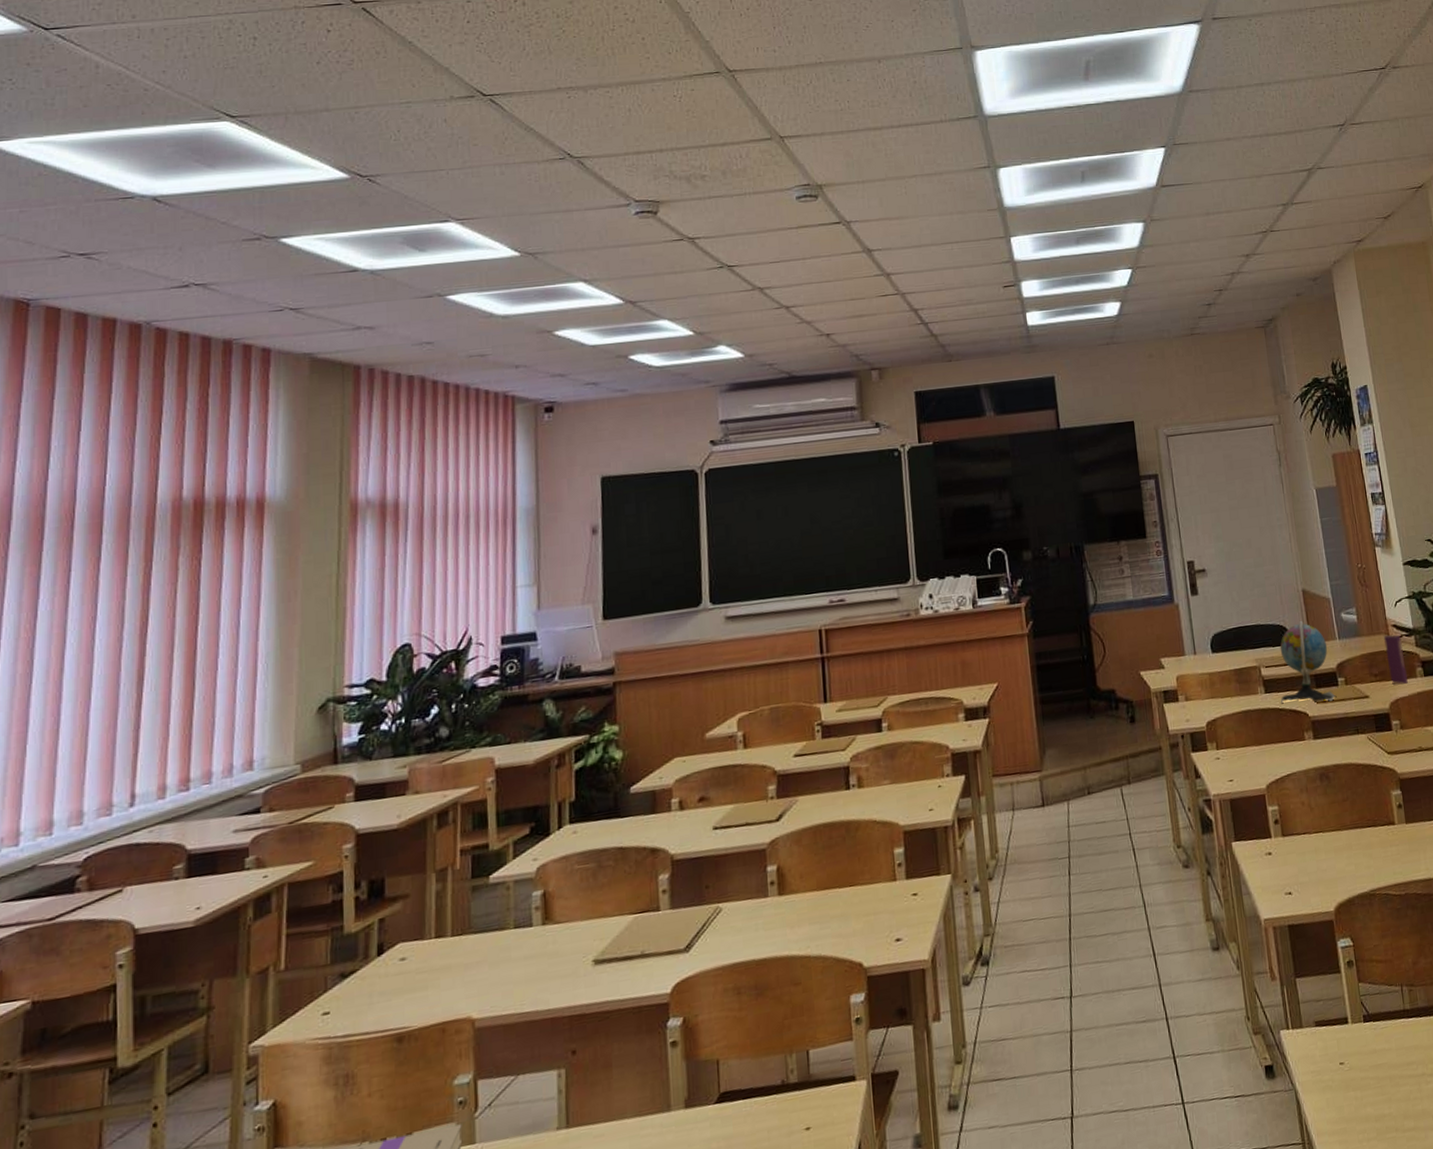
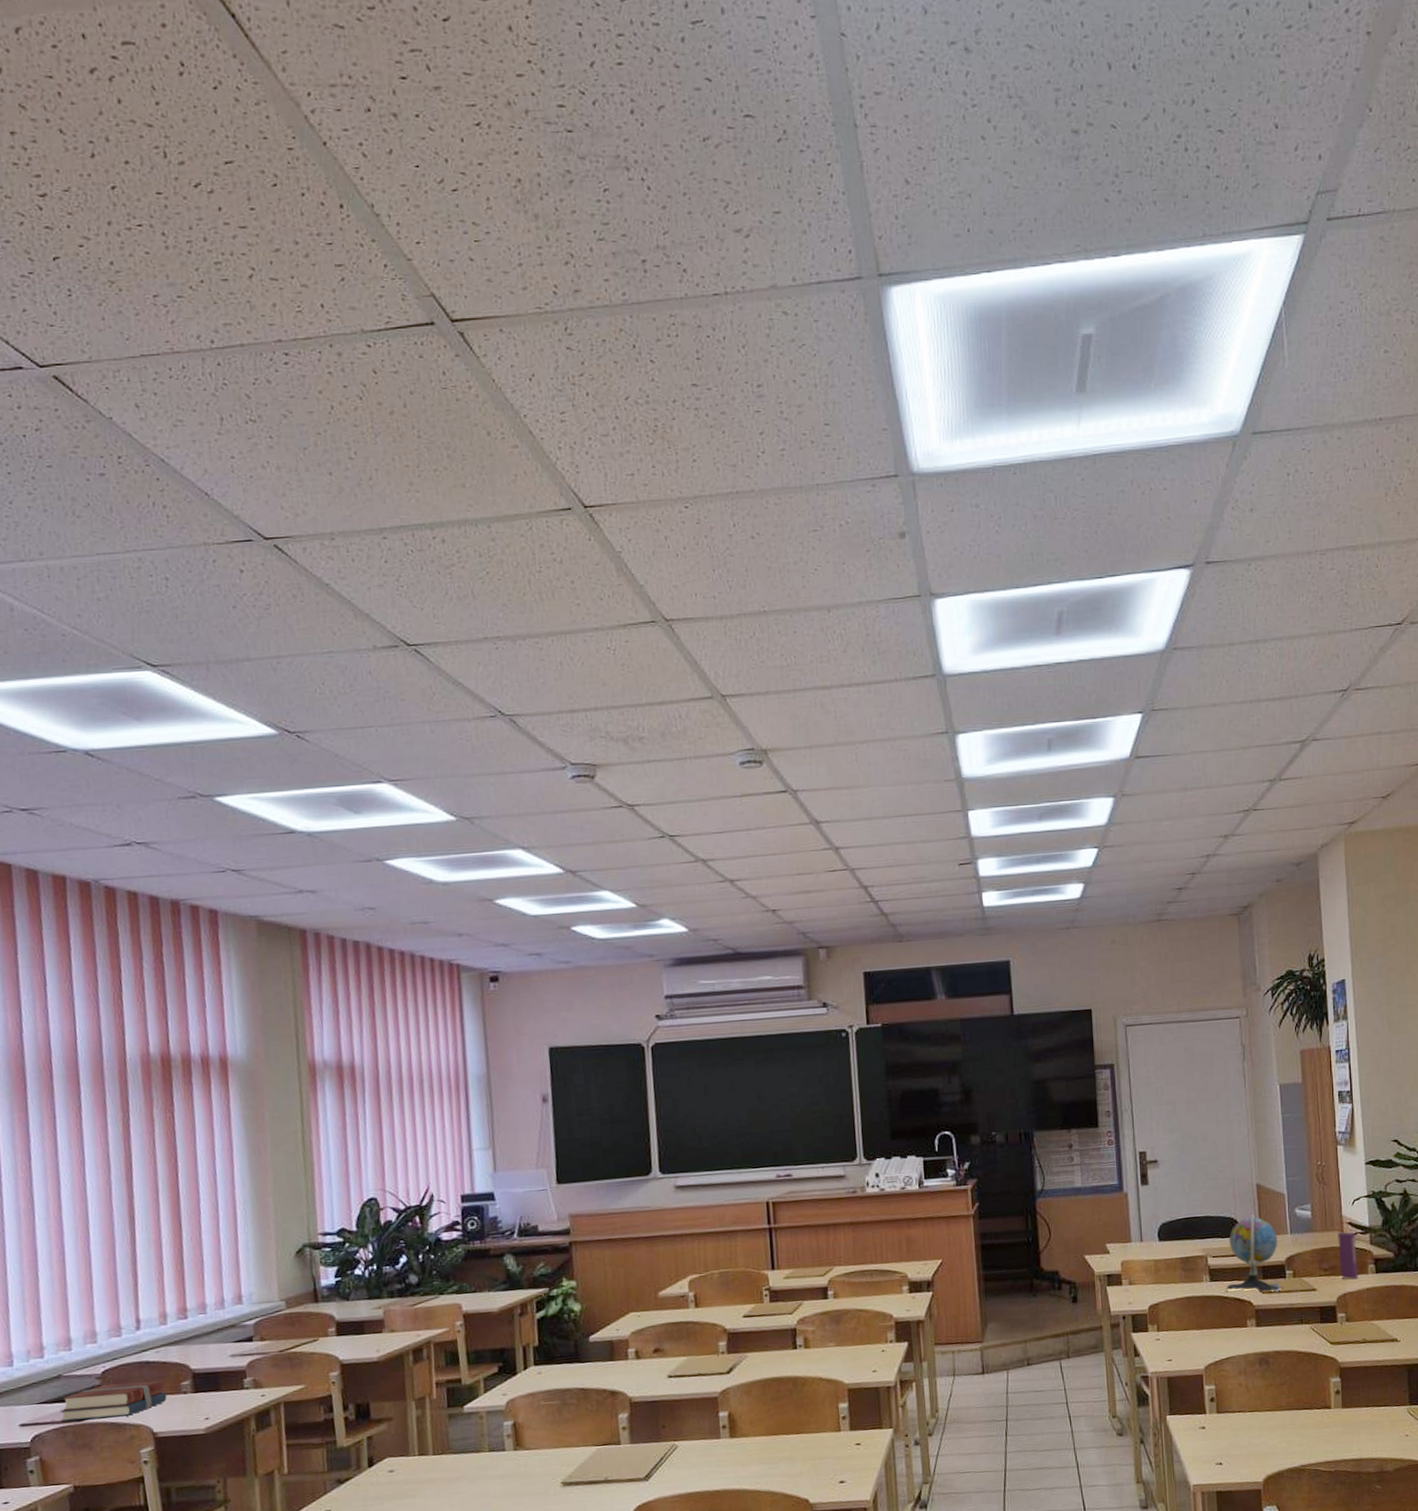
books: none [27,865,155,922] -> present [60,1380,167,1422]

